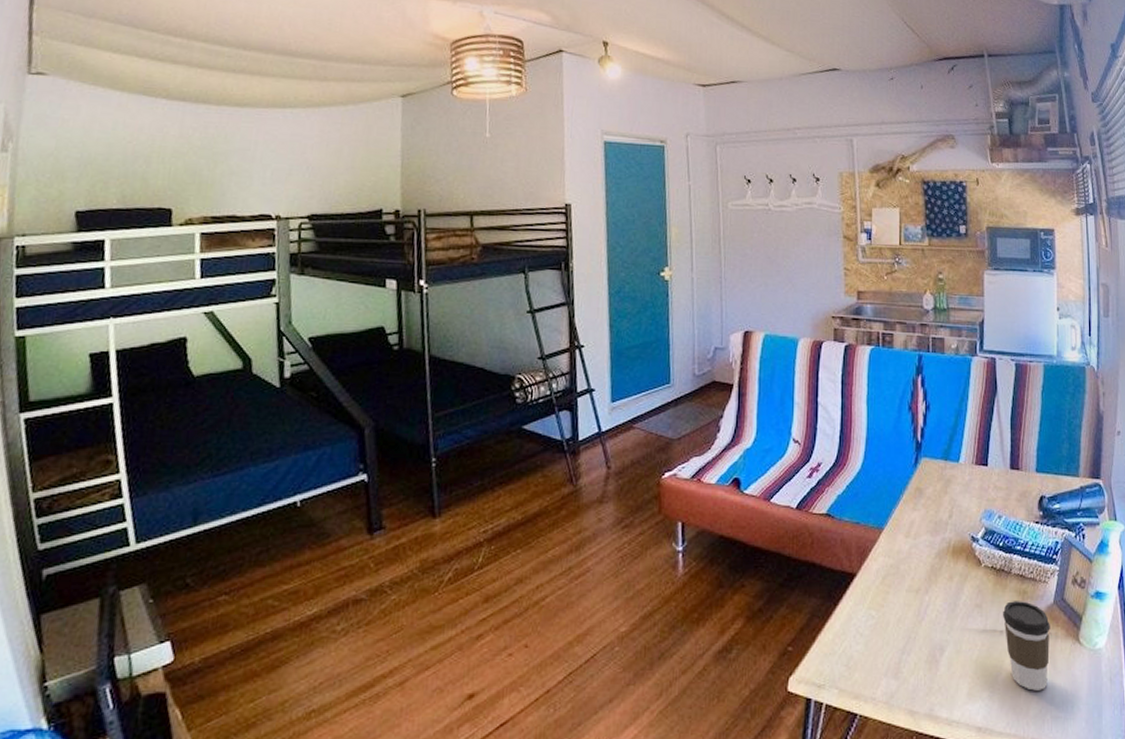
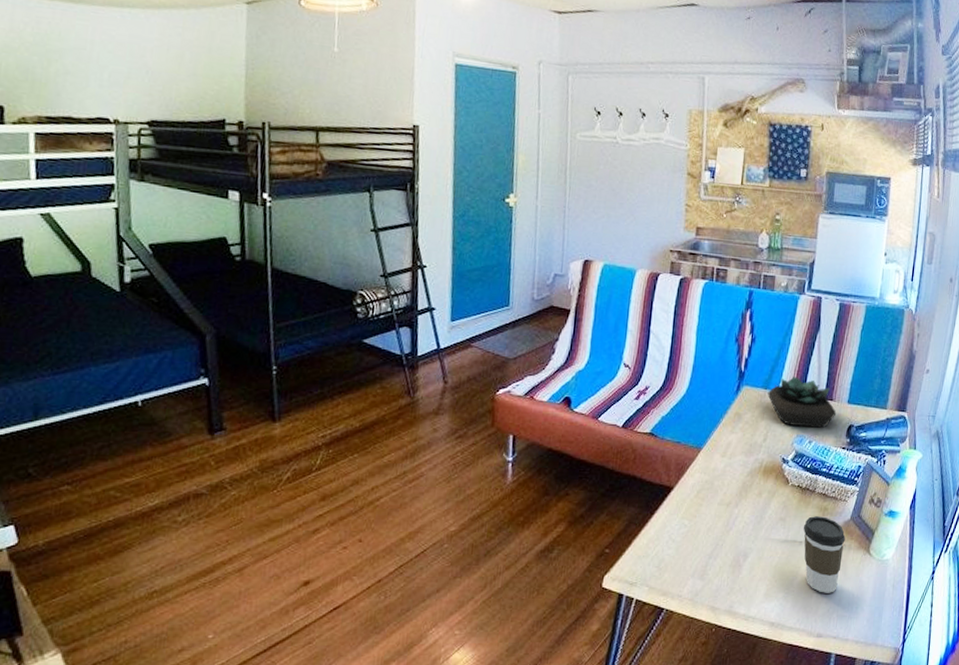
succulent plant: none [948,444,1025,501] -> present [767,376,837,428]

